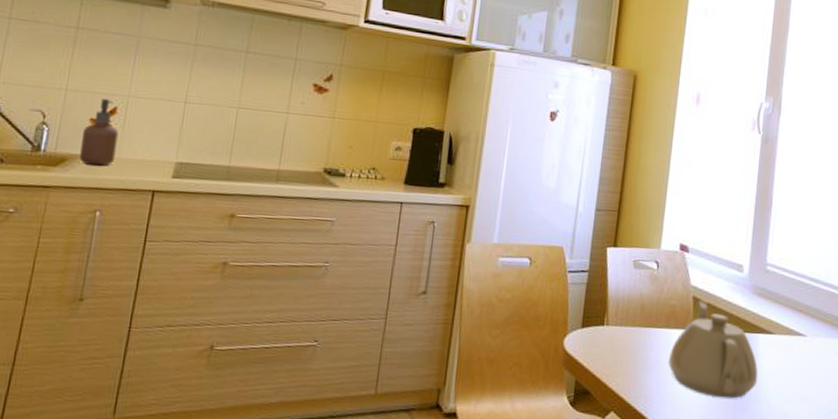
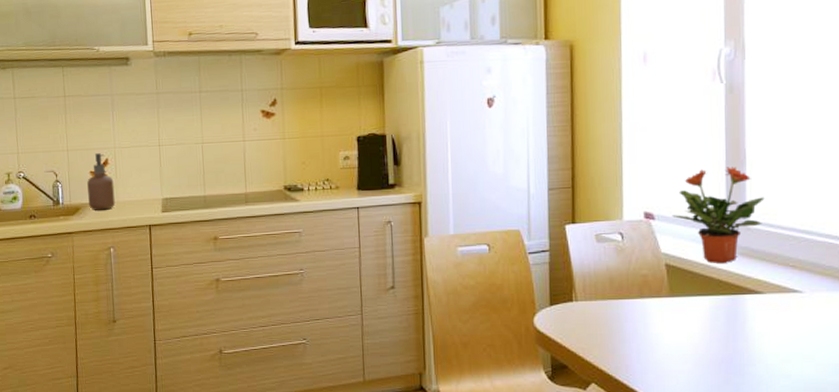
teapot: present [668,300,758,399] -> none [646,267,750,363]
potted plant: none [704,210,784,301] -> present [672,166,765,263]

